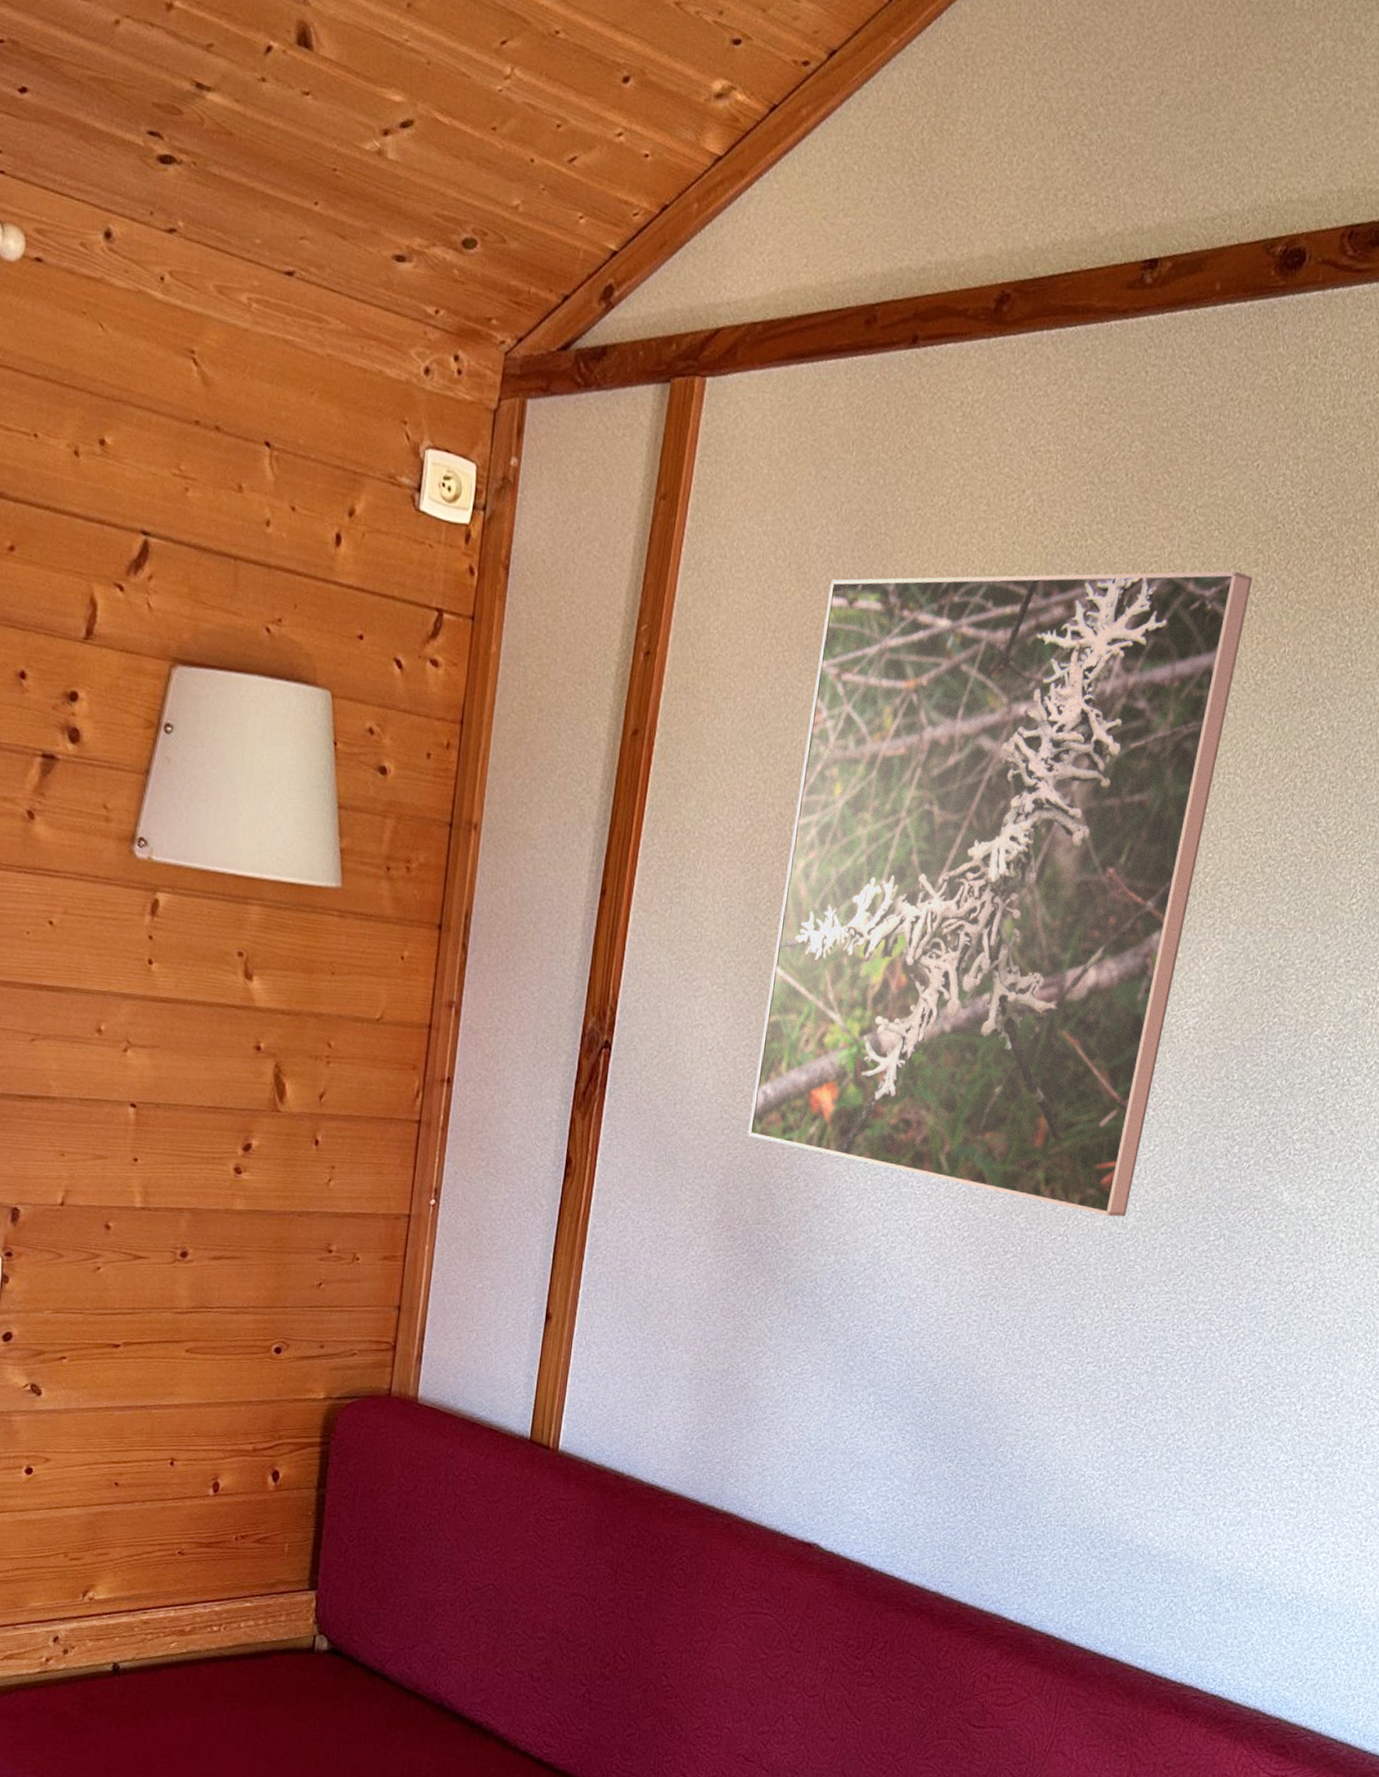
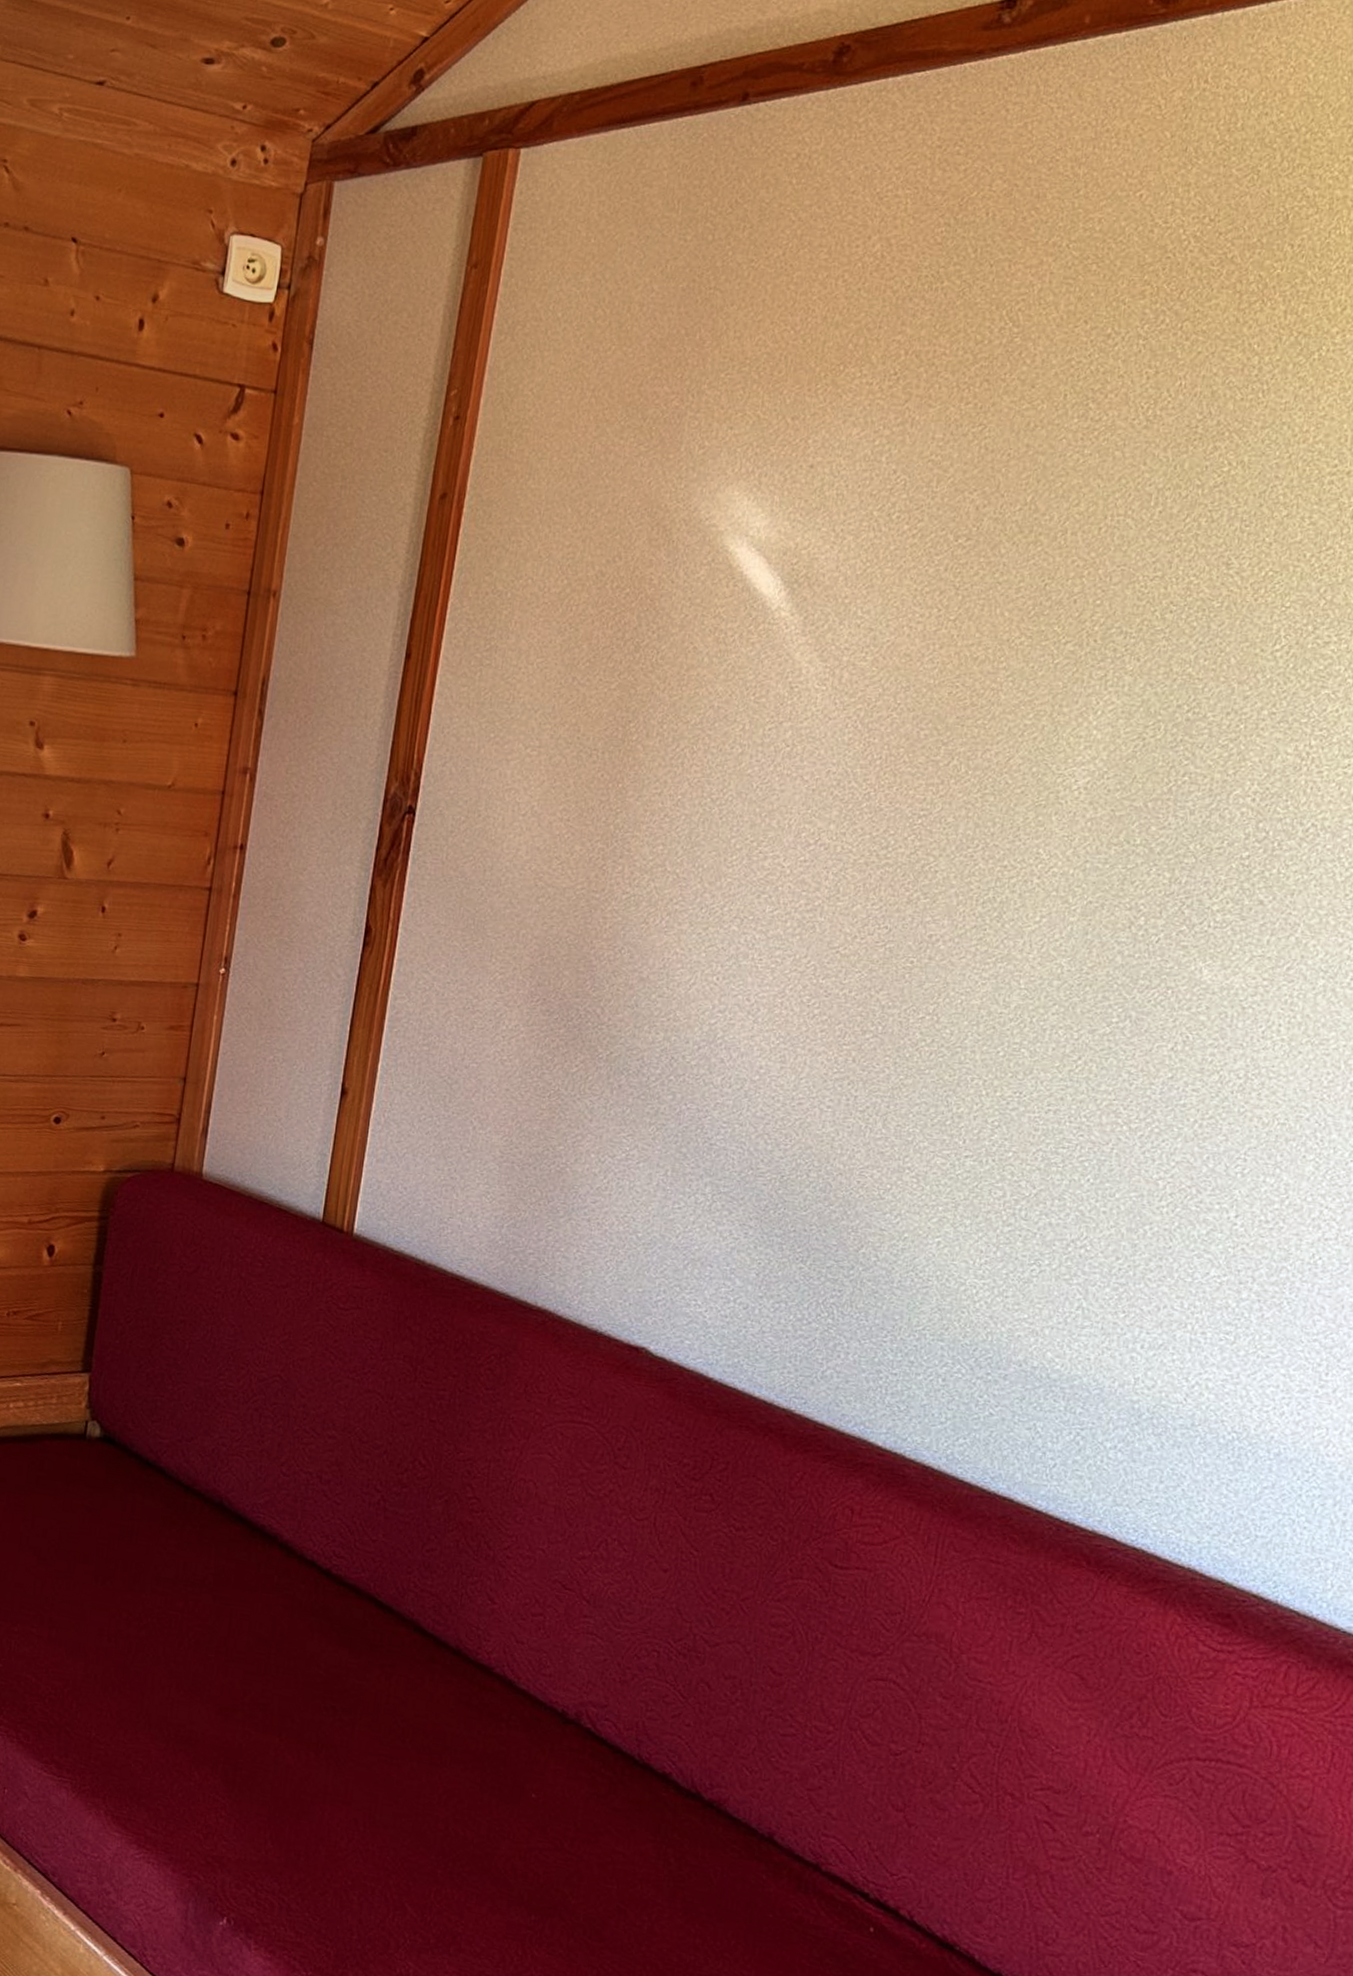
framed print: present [747,570,1253,1217] -> none [565,304,1140,995]

